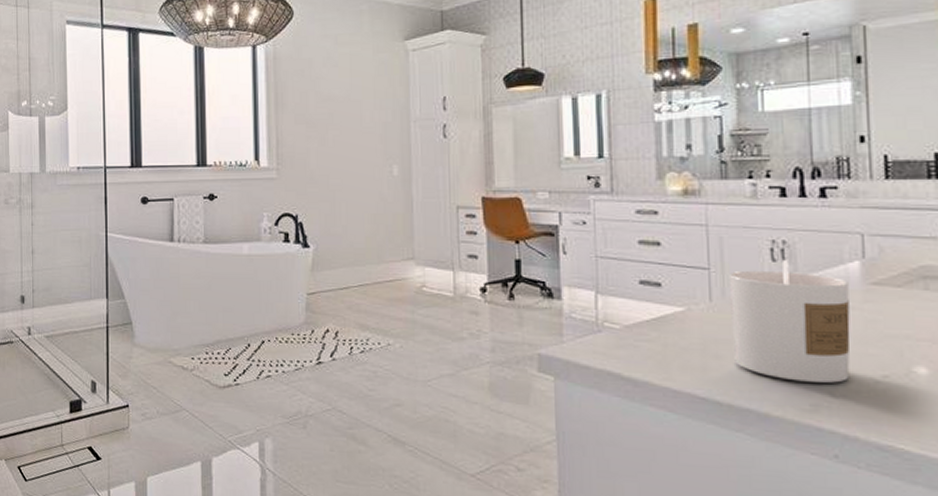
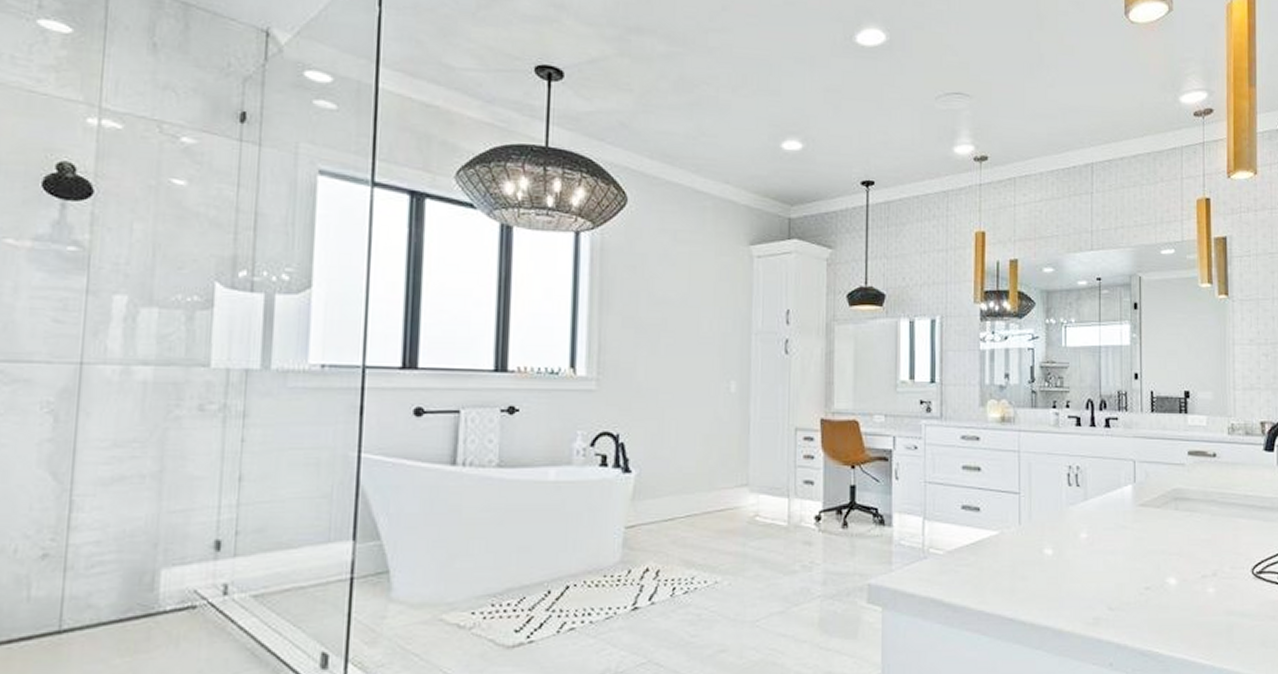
candle: present [728,259,851,383] -> none [1034,483,1124,597]

